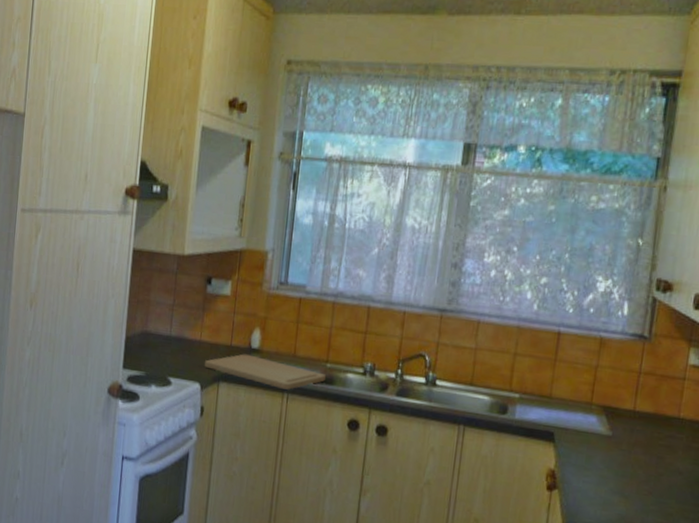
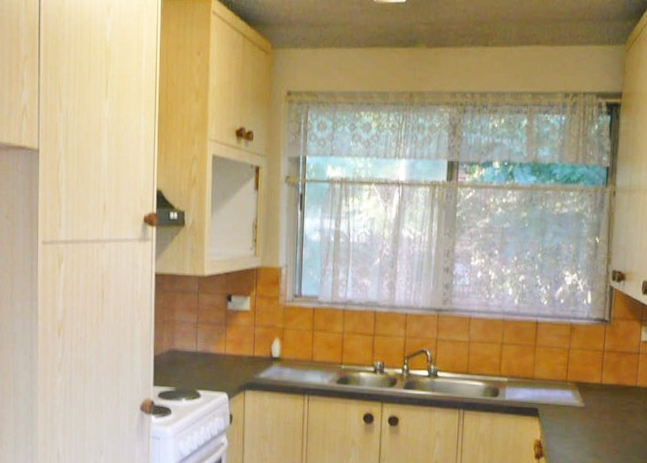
cutting board: present [204,354,326,390] -> none [230,363,341,392]

